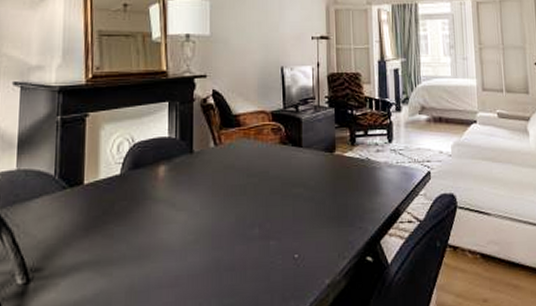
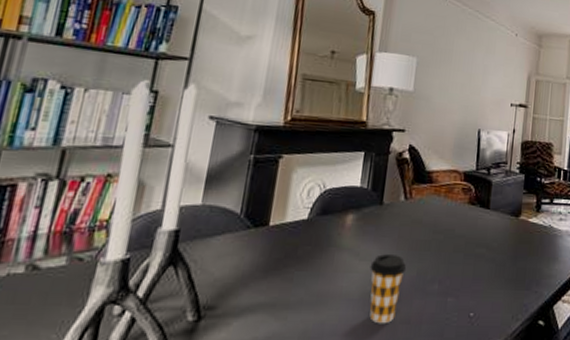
coffee cup: none [188,202,225,273] -> present [369,254,407,324]

